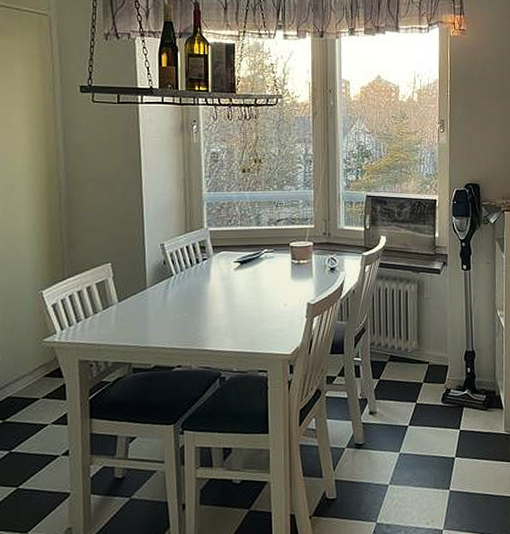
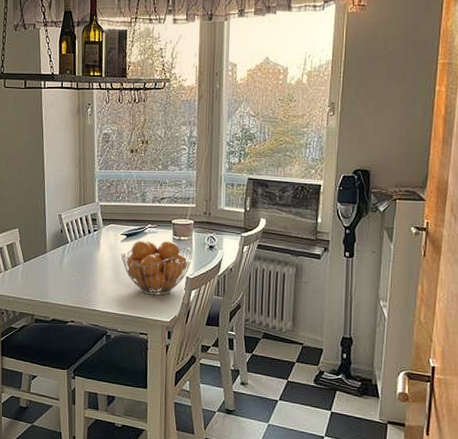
fruit basket: none [235,266,313,327] -> present [121,240,192,296]

